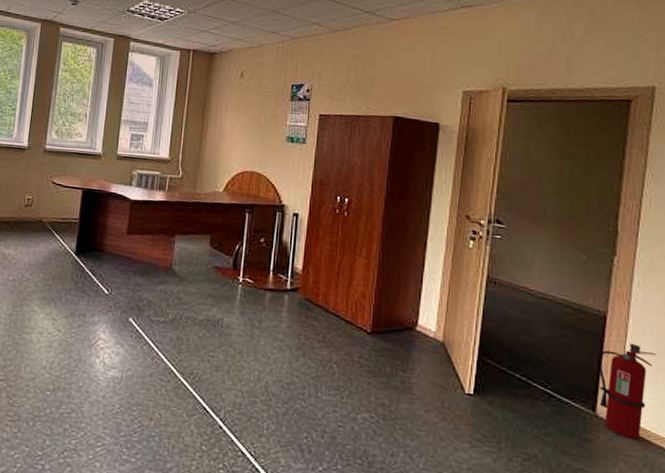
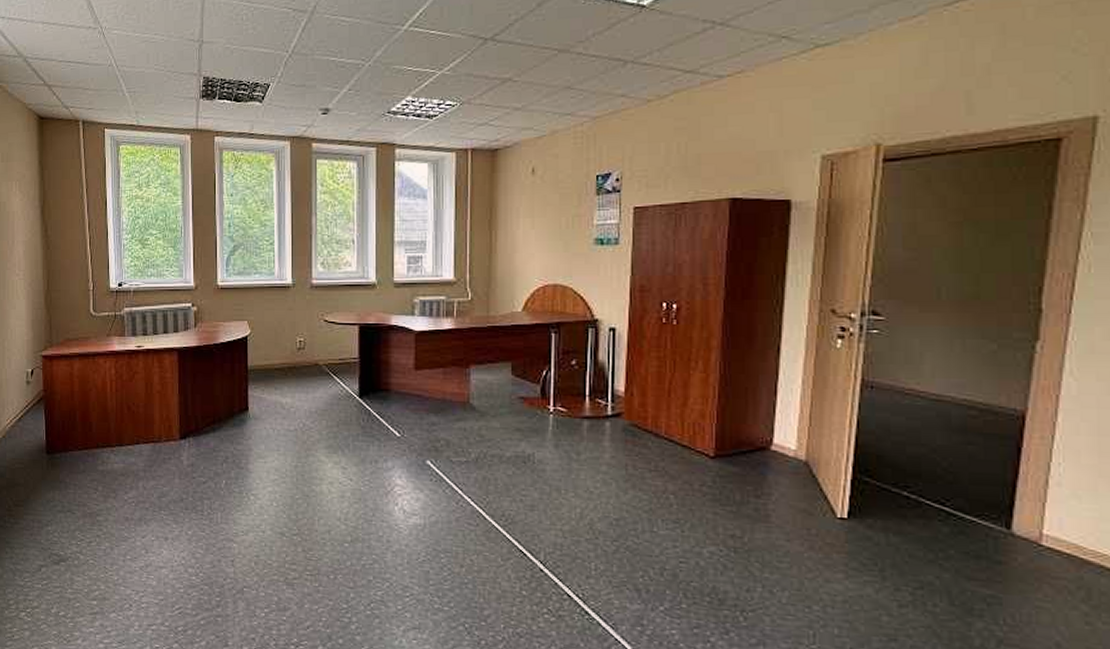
fire extinguisher: present [596,343,658,440] -> none [1012,445,1098,559]

